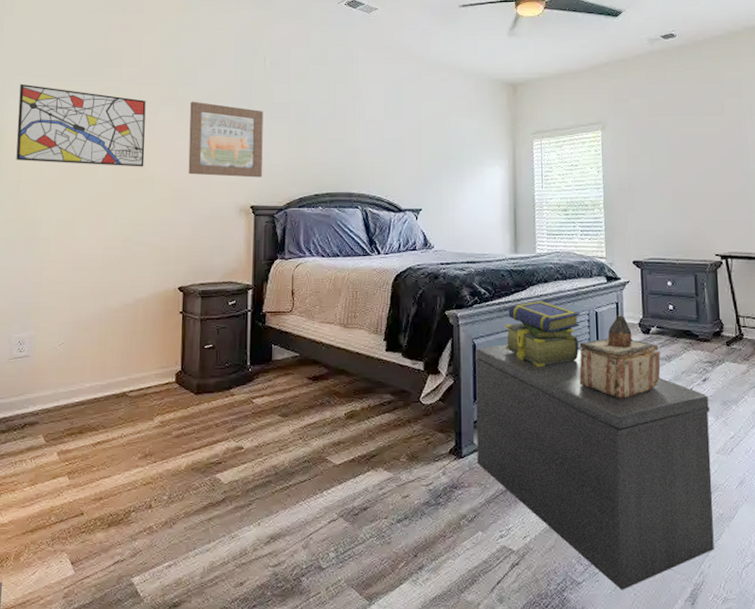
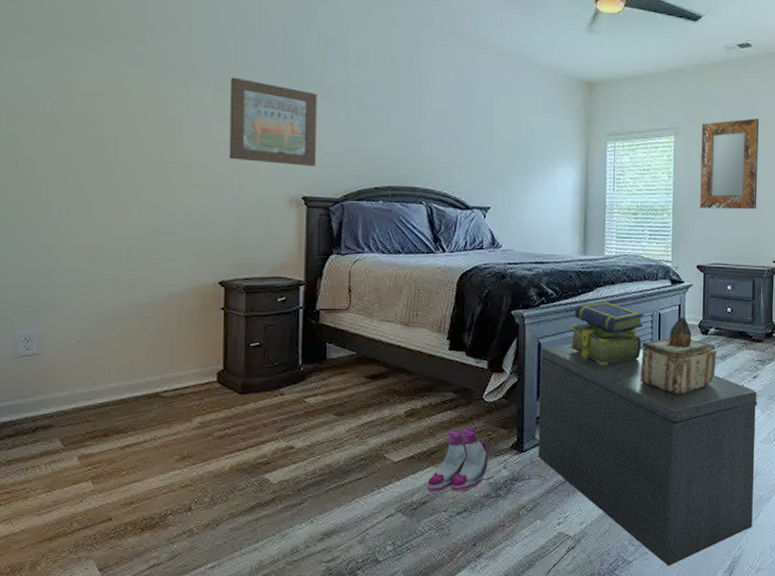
wall art: present [16,83,146,167] -> none [11,41,177,148]
boots: none [368,430,428,498] -> present [427,427,490,493]
home mirror: none [629,108,694,202] -> present [700,118,759,210]

